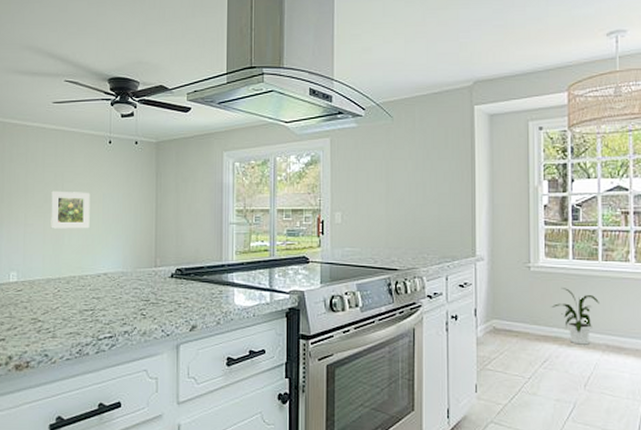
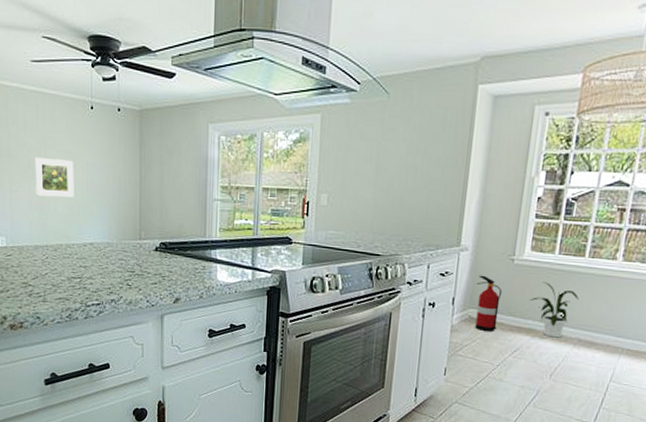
fire extinguisher: none [496,284,523,343] -> present [475,275,503,332]

